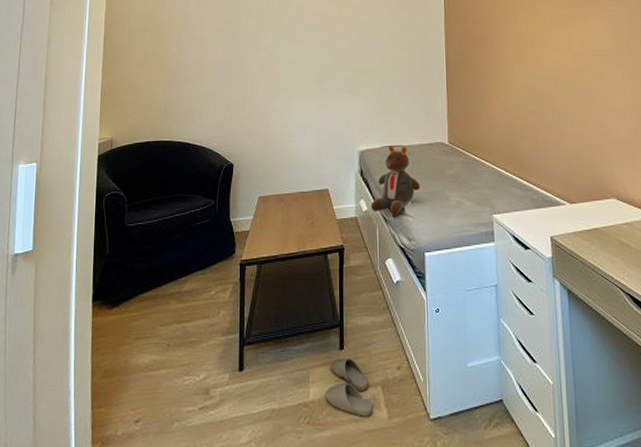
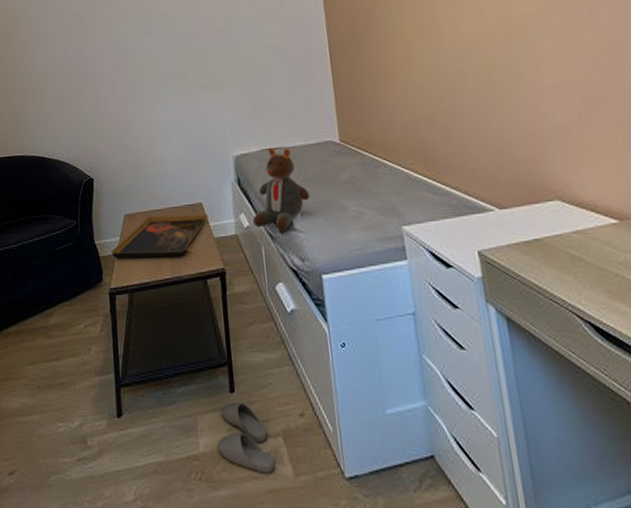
decorative tray: none [245,198,333,236] -> present [111,214,208,259]

